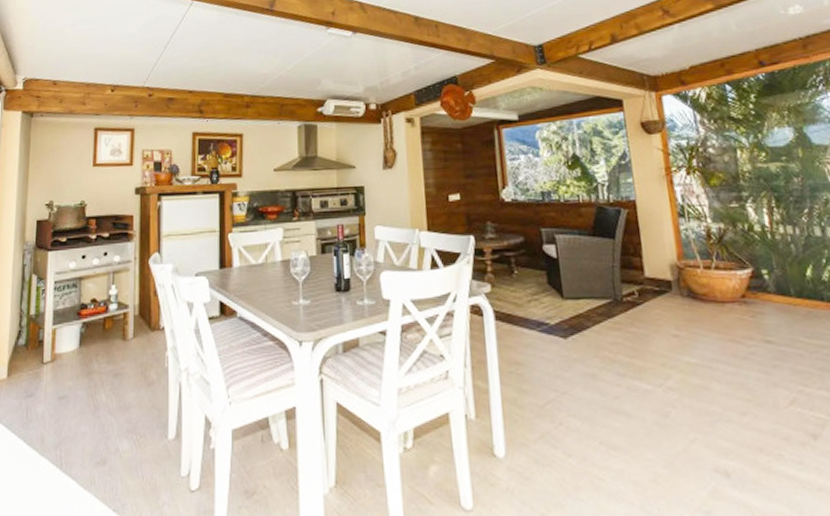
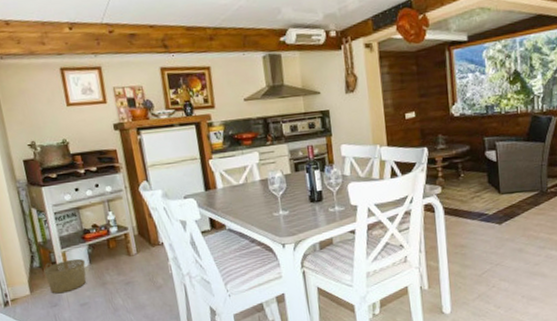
basket: none [28,338,75,381] -> present [44,258,87,294]

